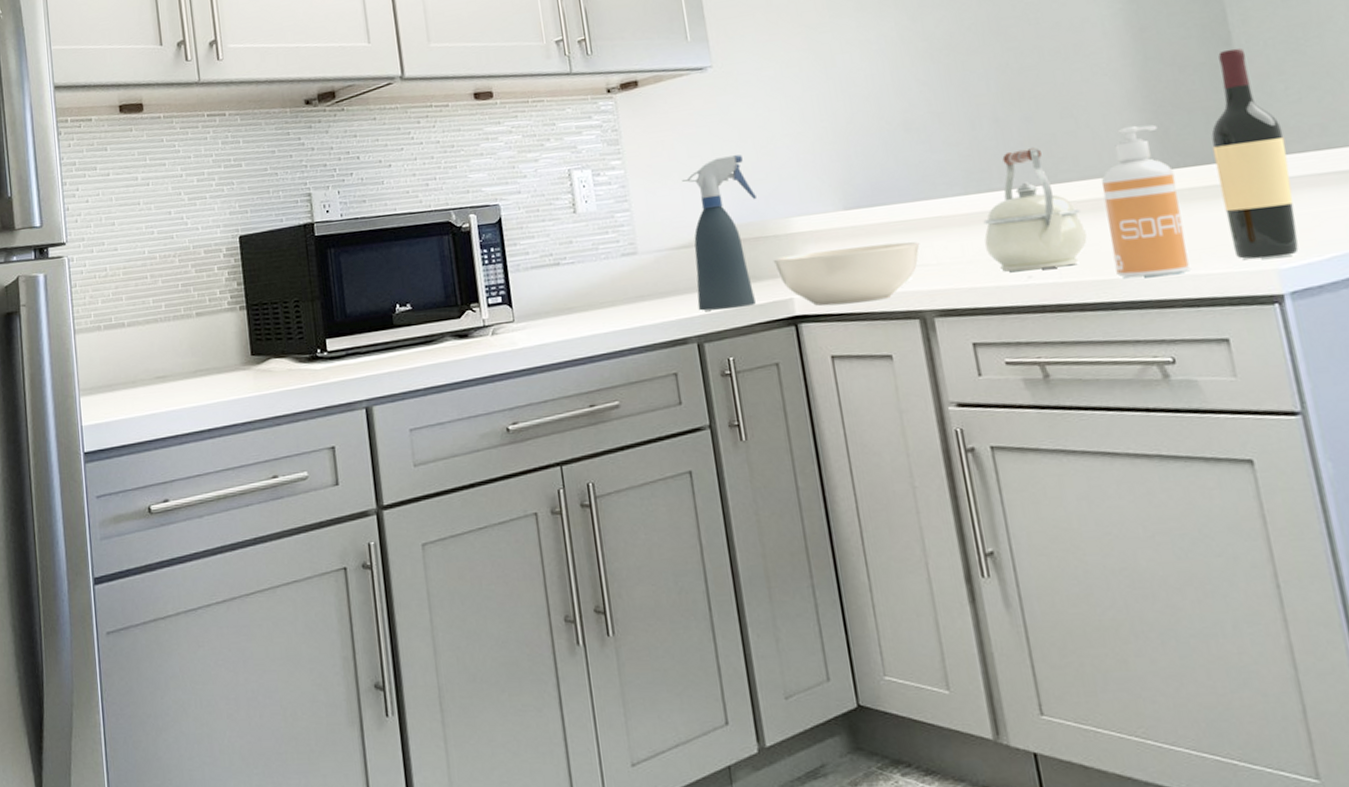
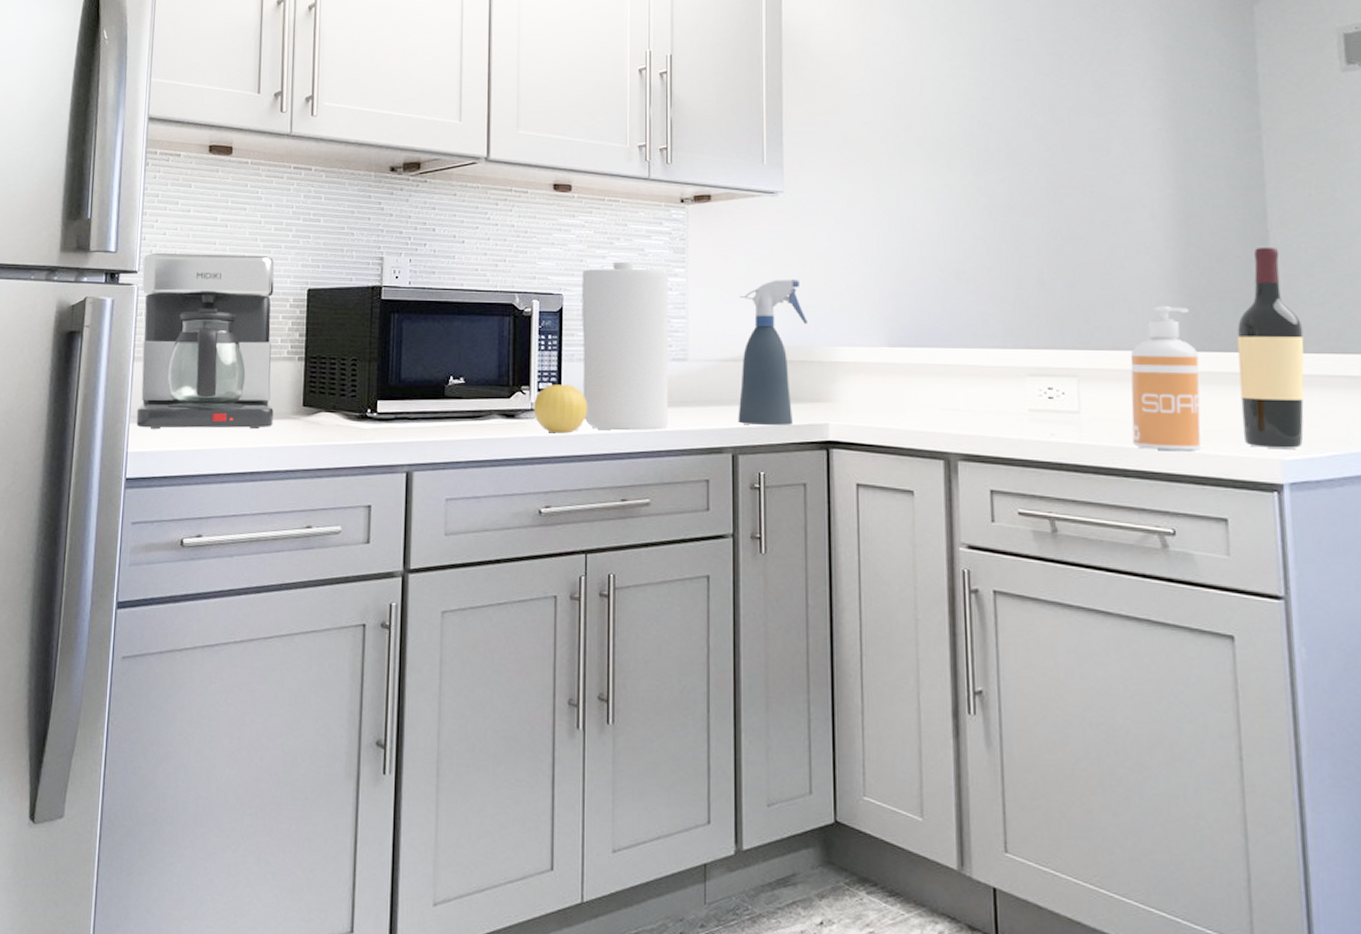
coffee maker: none [69,209,224,400] -> present [136,253,275,430]
fruit: none [485,295,543,348] -> present [533,384,588,434]
paper towel holder: none [516,160,627,338] -> present [582,261,668,431]
bowl: present [772,241,920,307] -> none [814,382,954,437]
kettle: present [983,147,1087,272] -> none [1014,312,1110,430]

